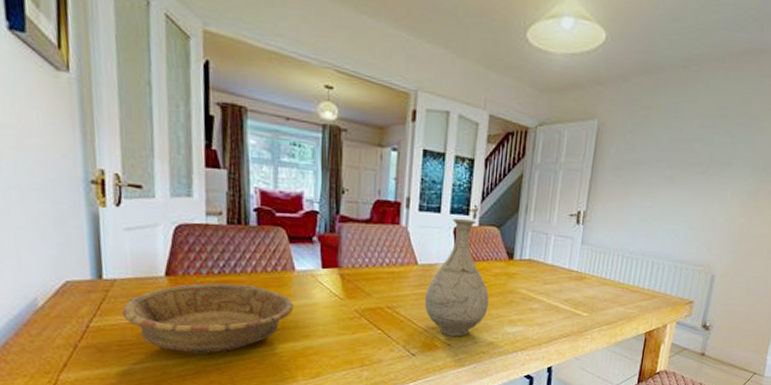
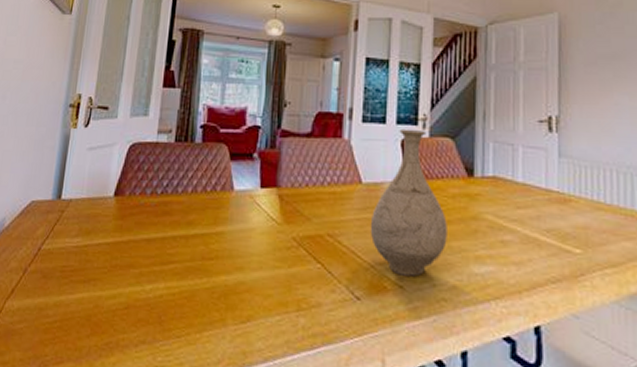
decorative bowl: present [121,283,293,355] -> none [70,204,229,286]

